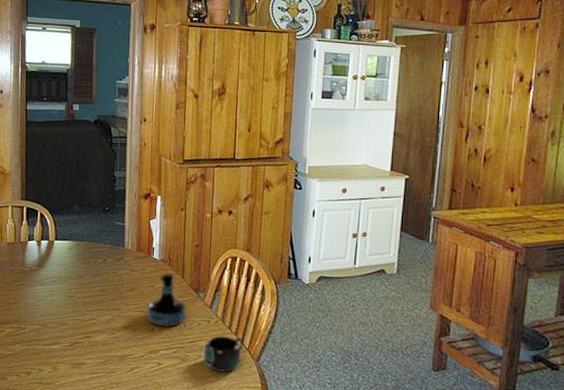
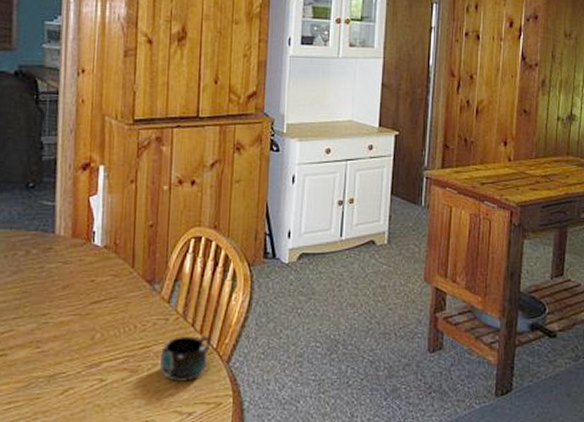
tequila bottle: present [147,272,187,328] -> none [85,262,138,334]

